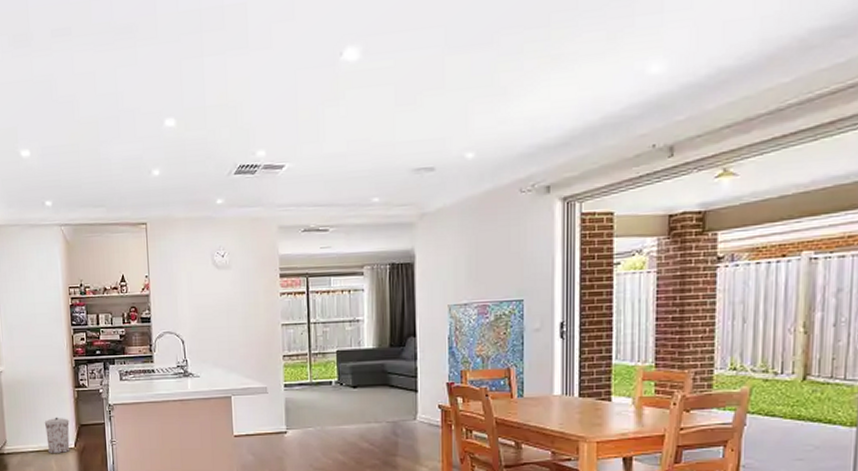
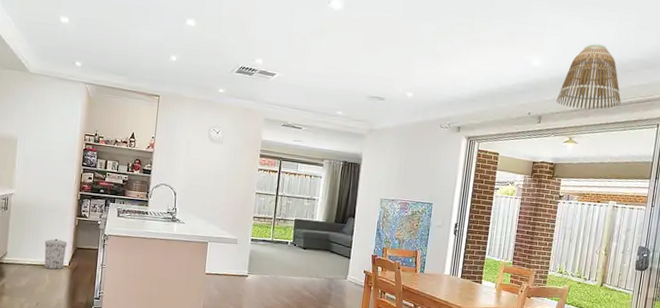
lamp shade: none [694,17,803,124] -> present [556,43,621,109]

